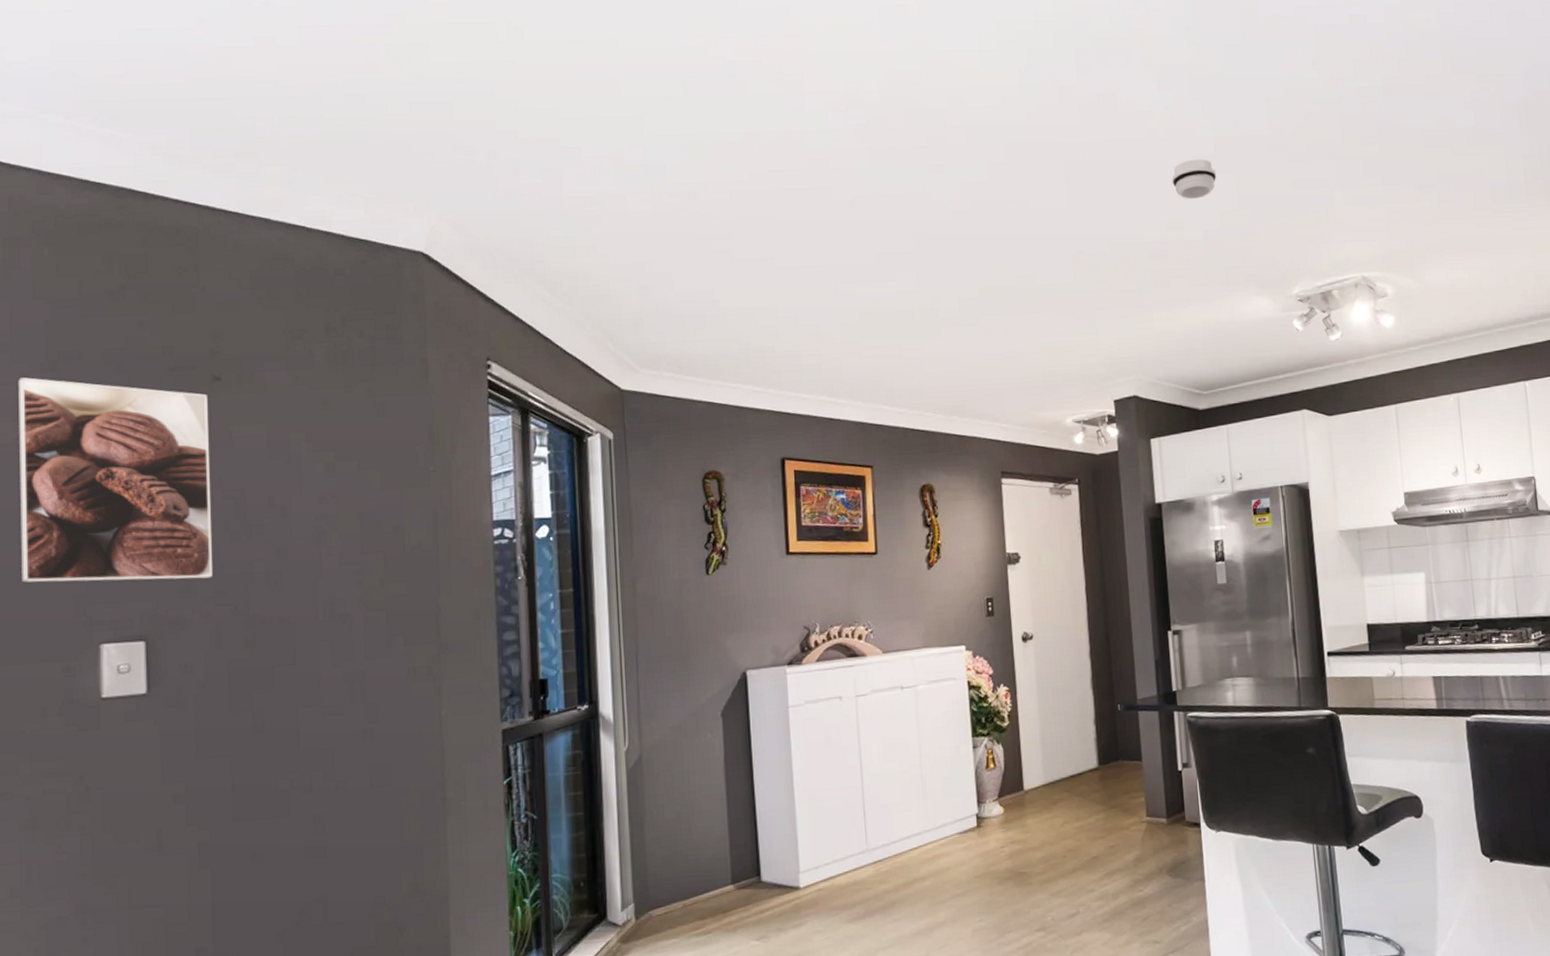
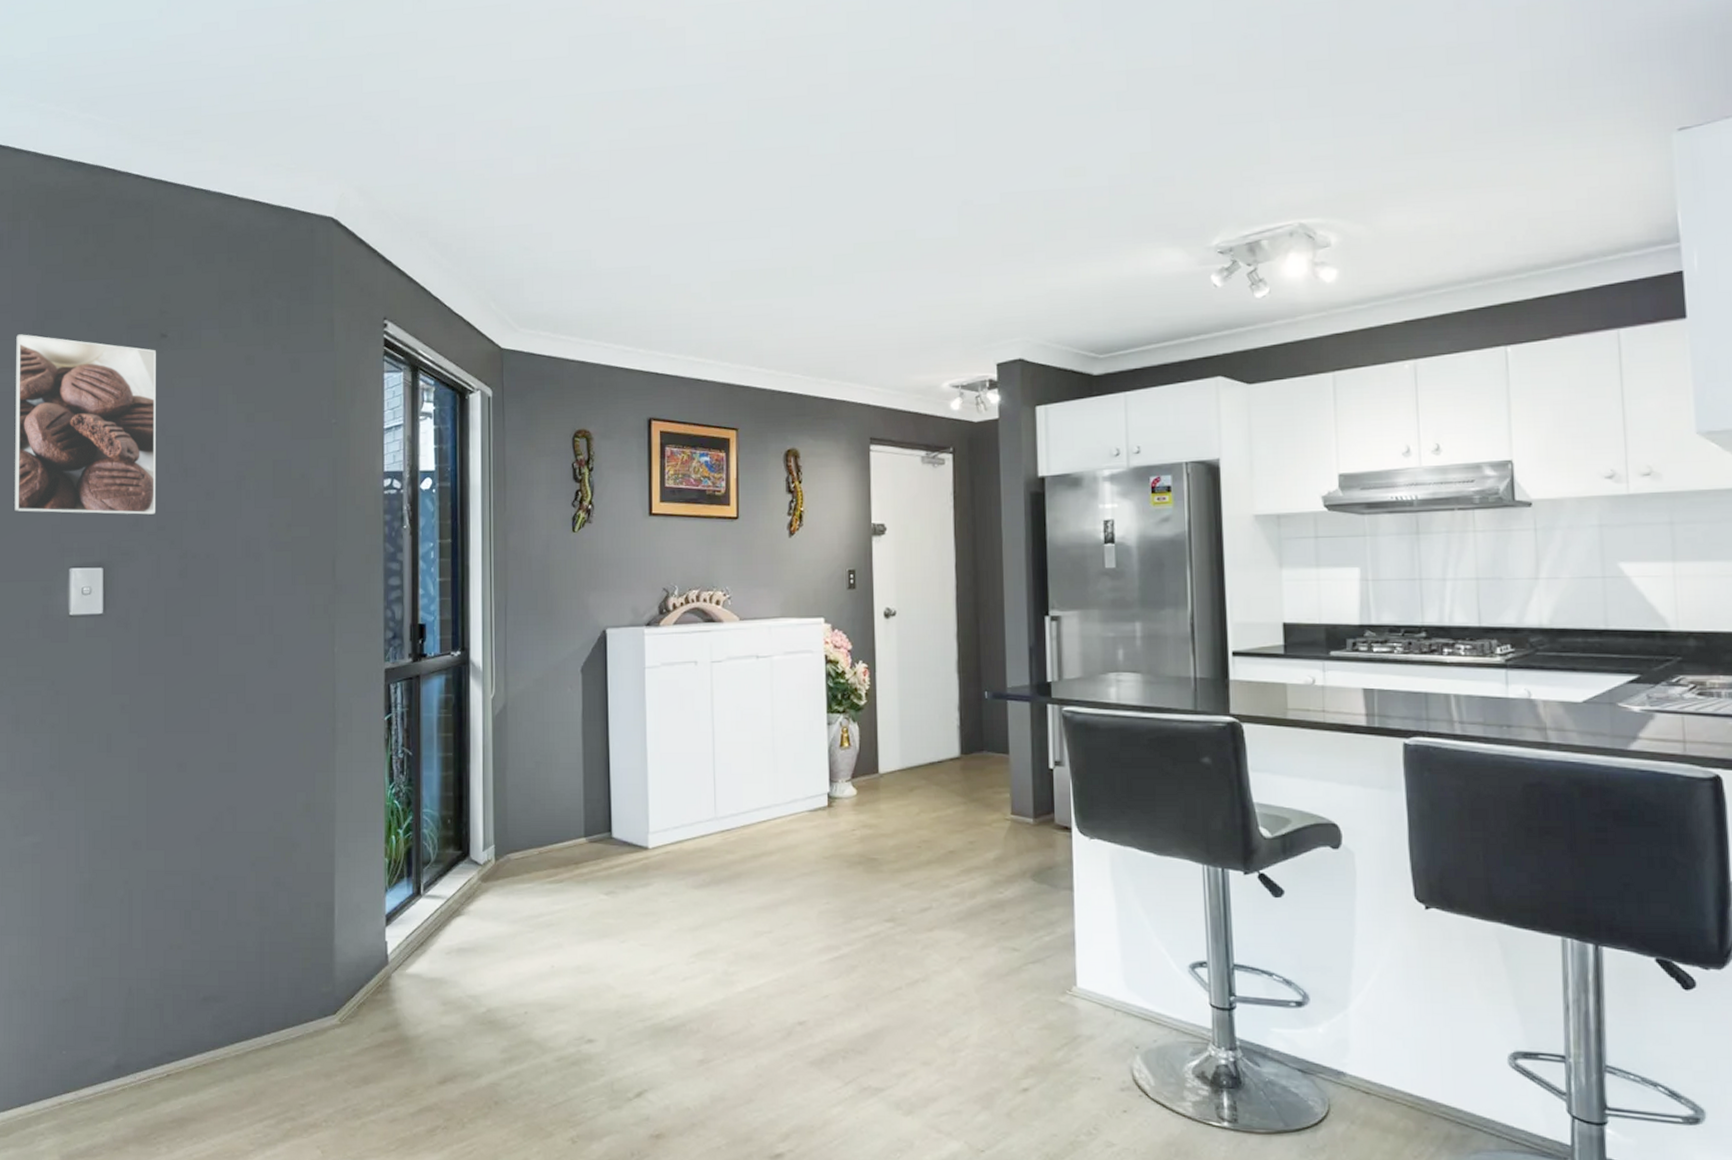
smoke detector: present [1171,159,1217,199] -> none [1074,95,1128,141]

